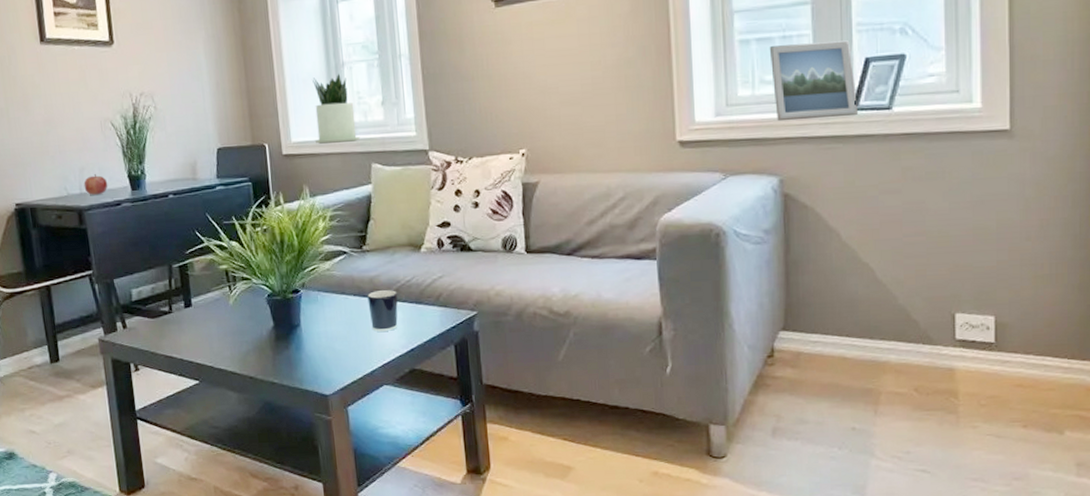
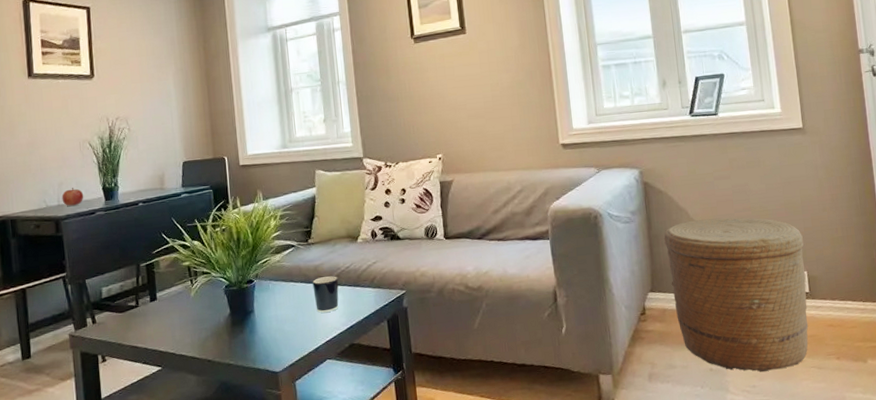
planter: present [312,73,361,144] -> none [266,97,306,156]
picture frame: present [769,40,858,122] -> none [625,64,693,127]
basket: none [805,243,994,436] -> present [664,217,809,372]

